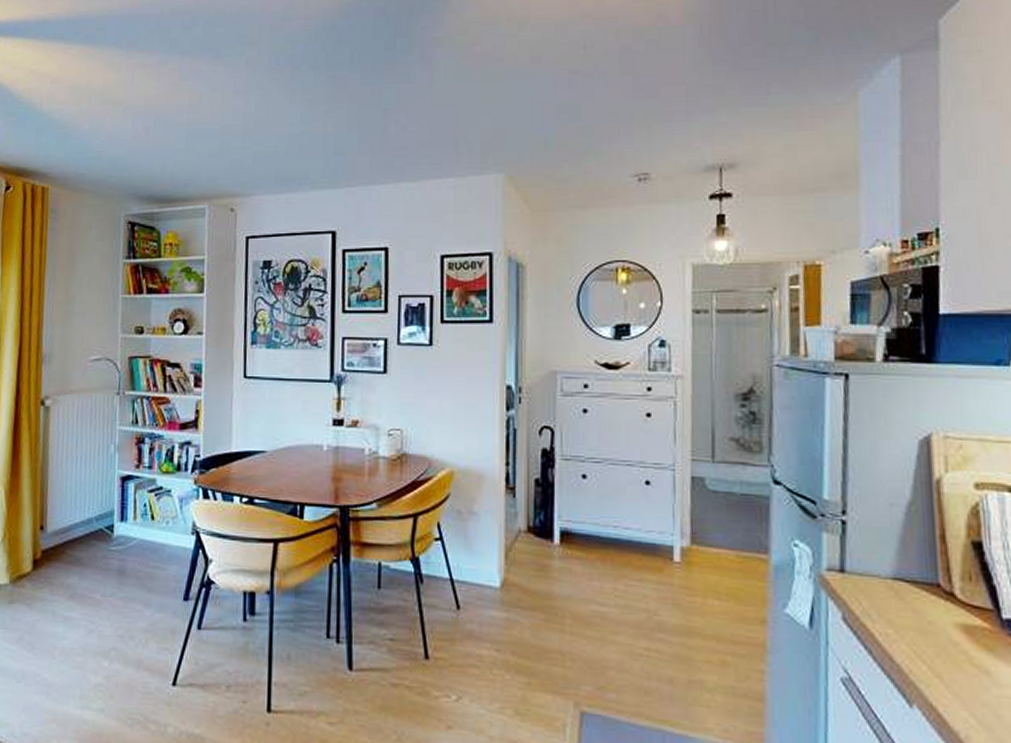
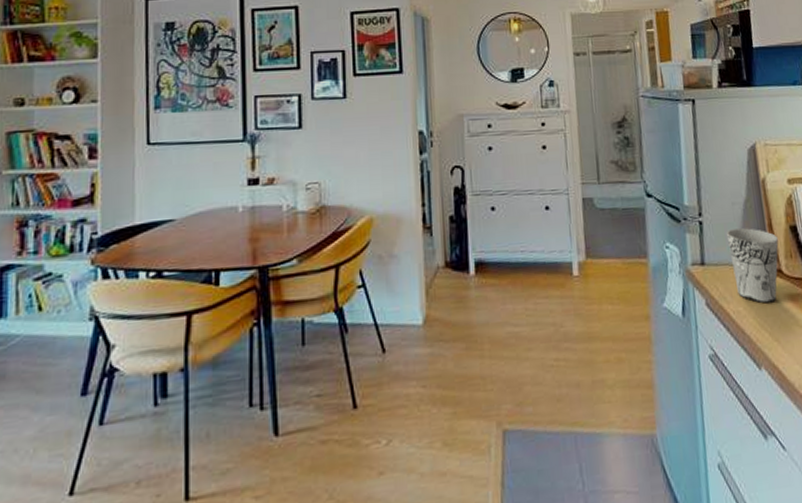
cup: none [878,535,953,631] -> present [726,228,779,304]

